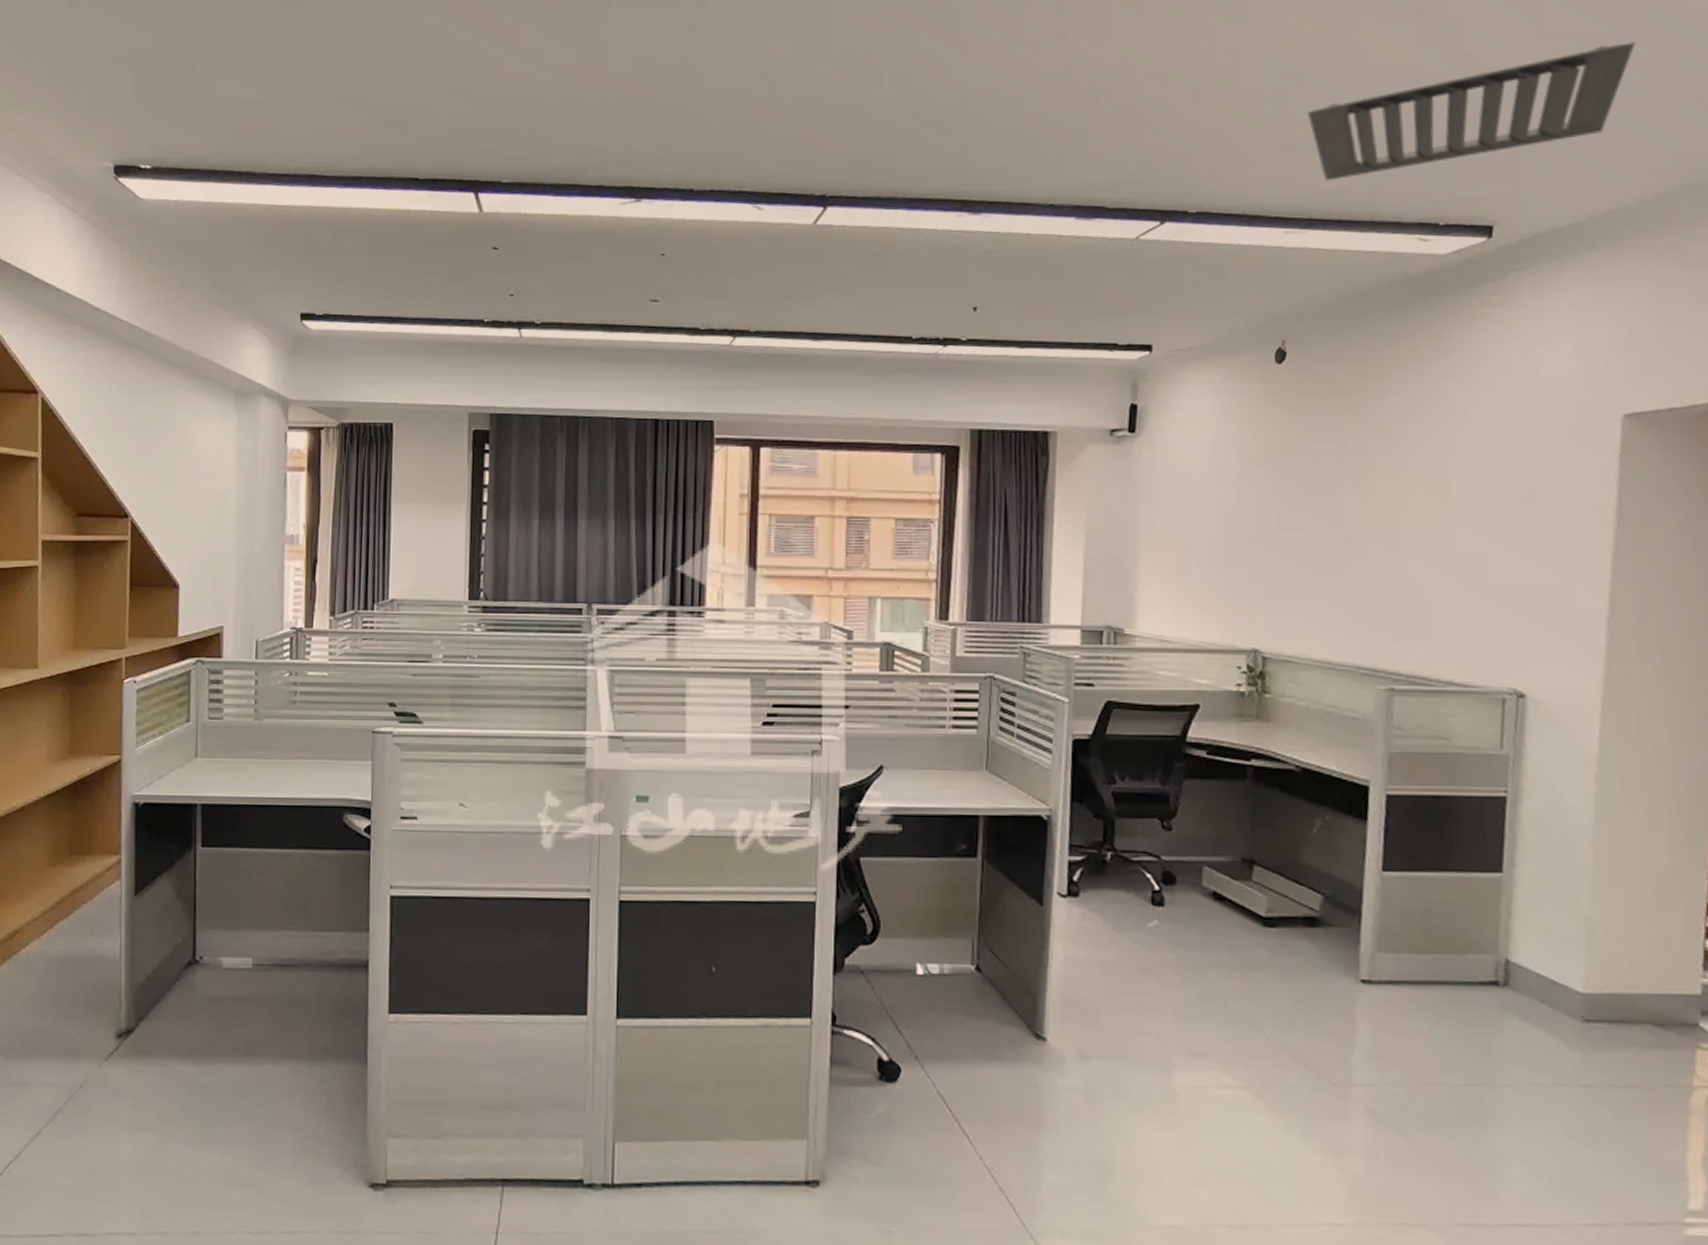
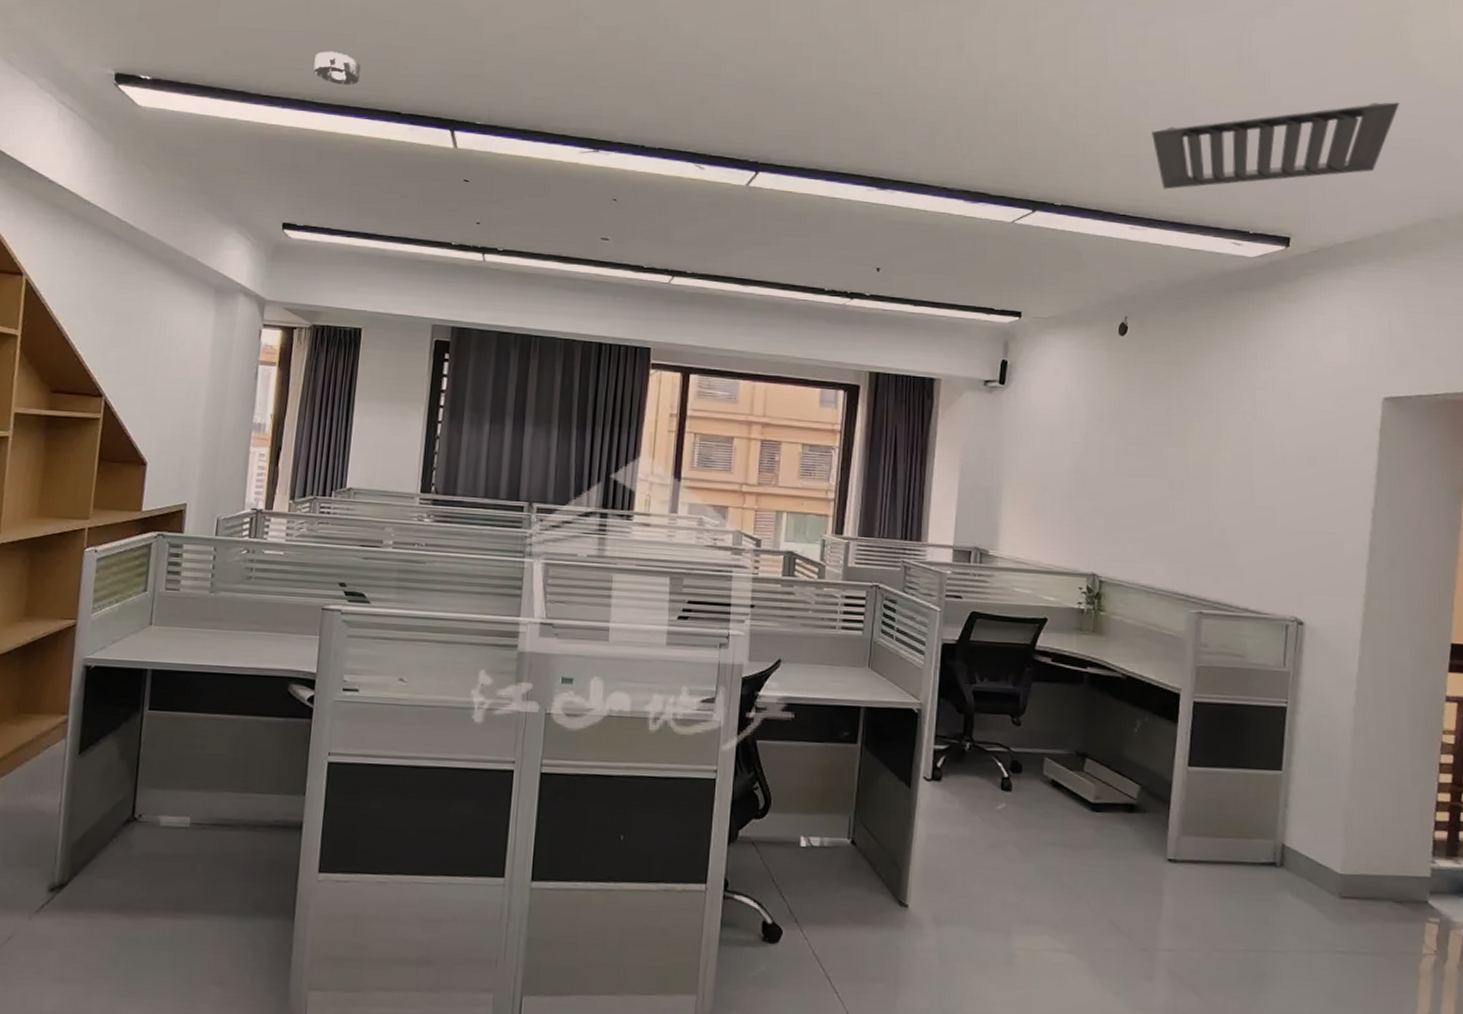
smoke detector: none [321,117,372,154] -> present [313,51,361,85]

